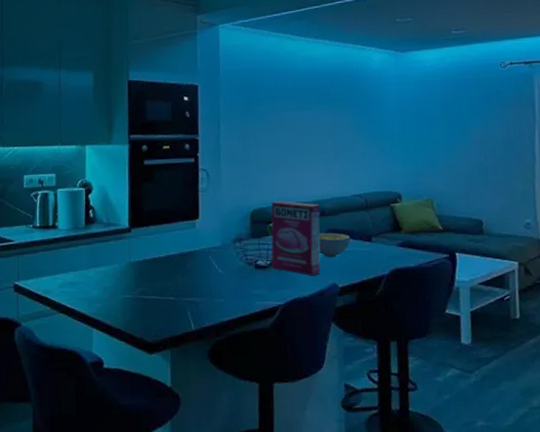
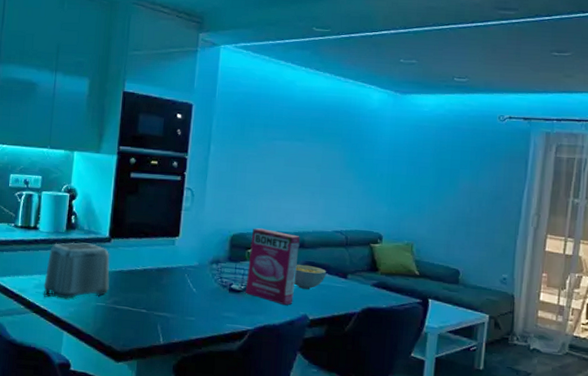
toaster: none [68,236,134,296] -> present [43,242,110,299]

